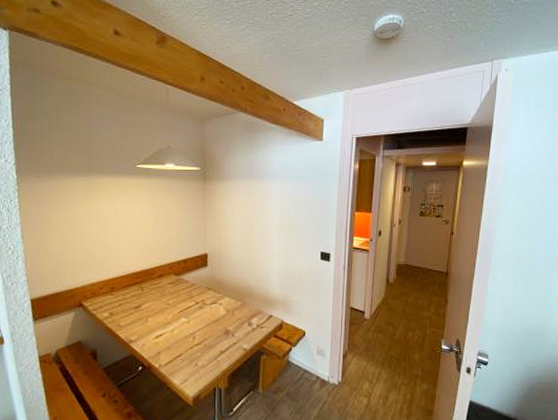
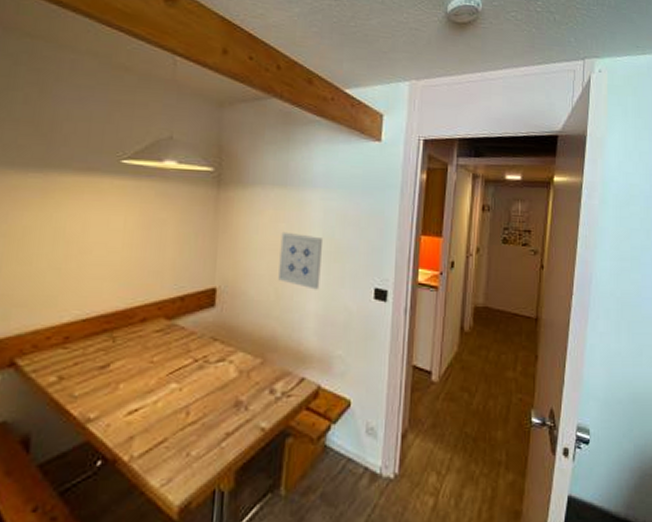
wall art: none [250,212,282,254] -> present [278,231,324,290]

